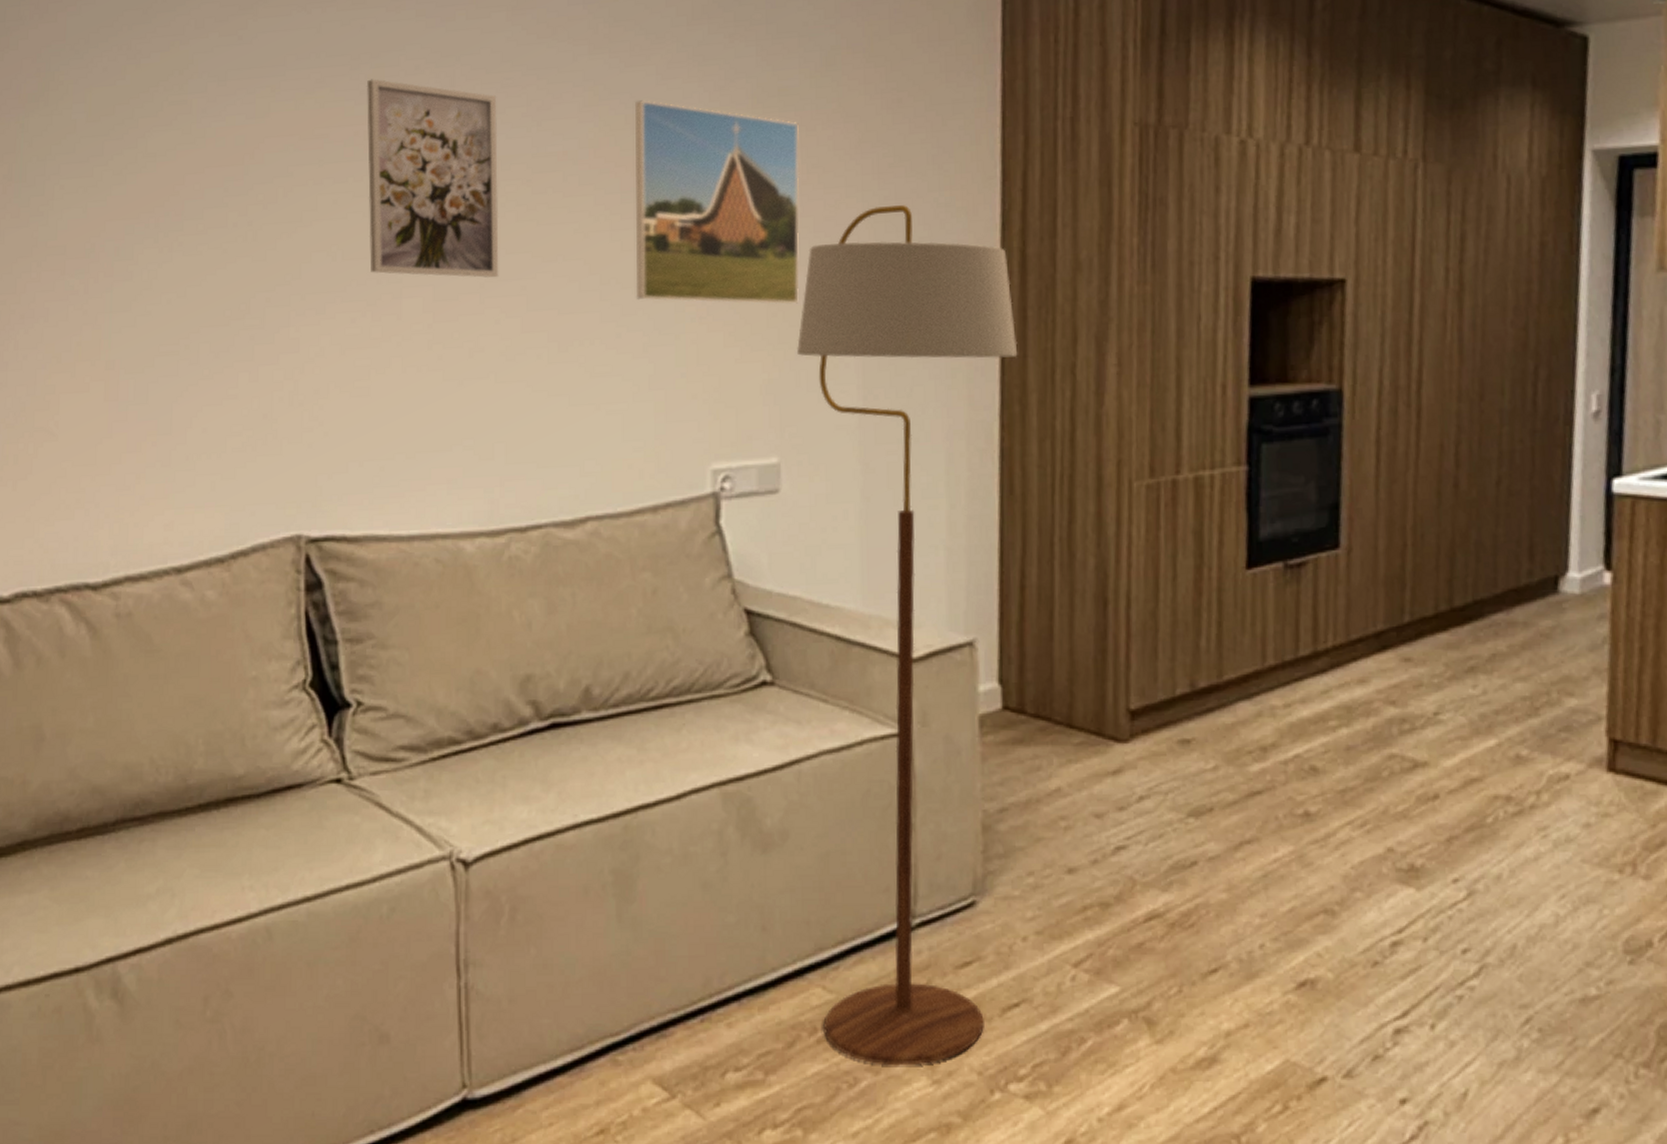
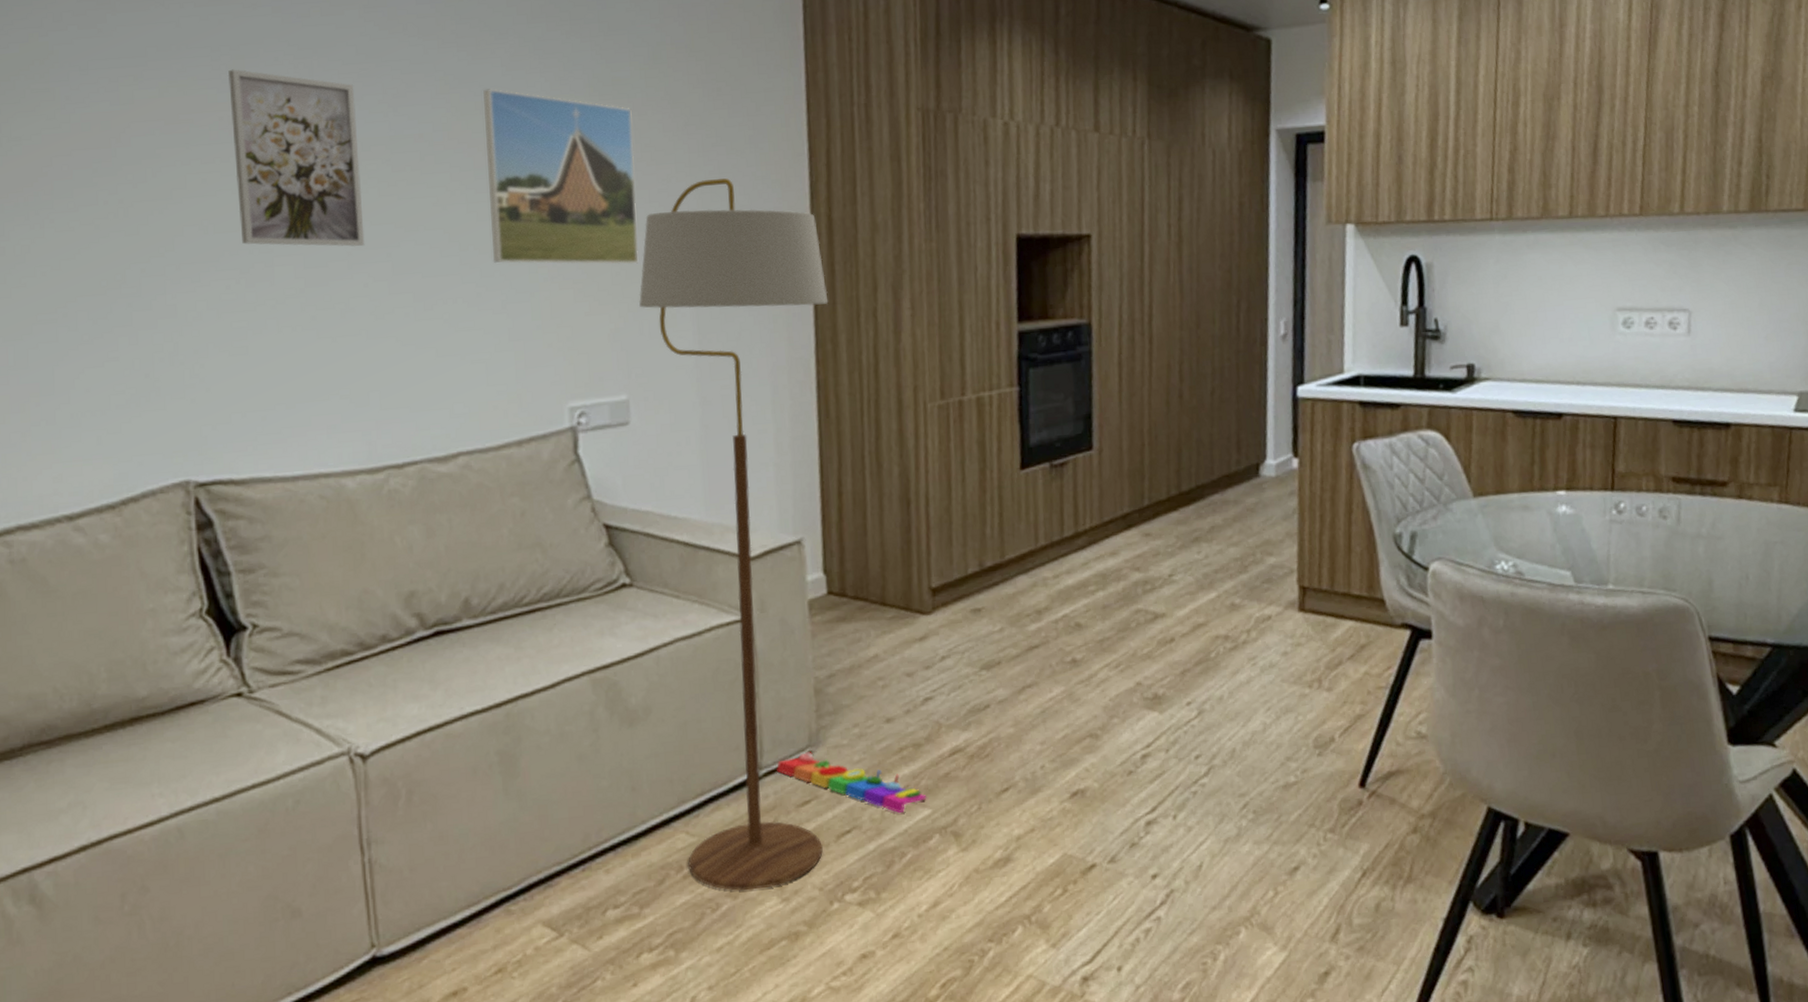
knob puzzle: none [933,902,1114,987] -> present [777,752,927,813]

